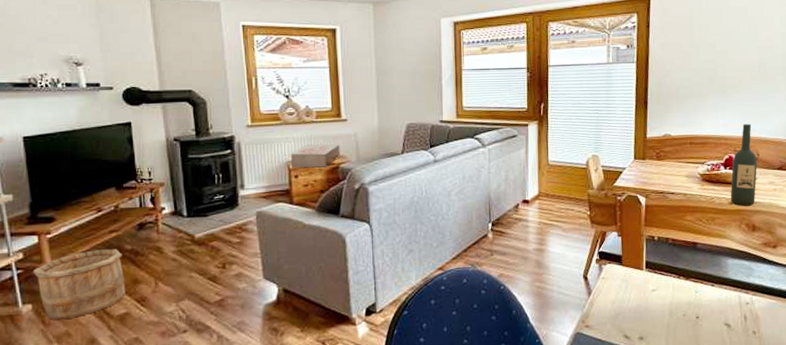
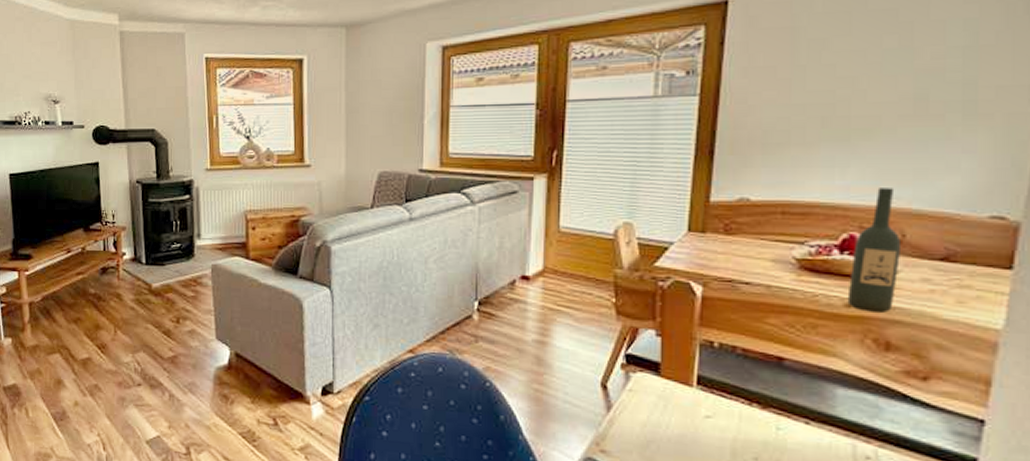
wooden bucket: present [32,249,126,320] -> none [13,291,89,358]
decorative box: present [290,144,340,168] -> none [248,192,302,220]

